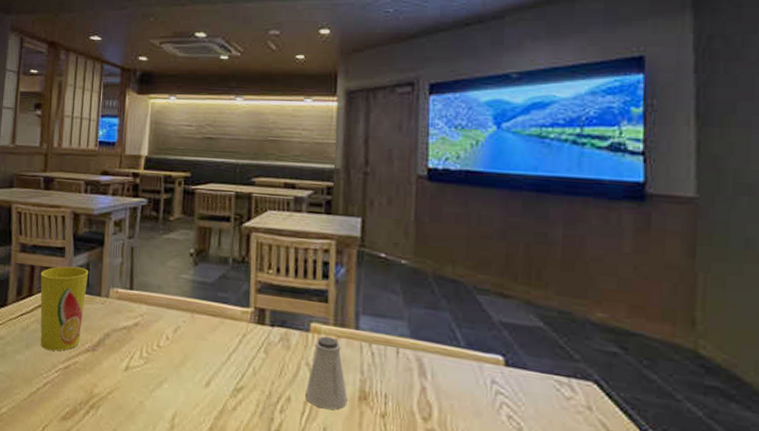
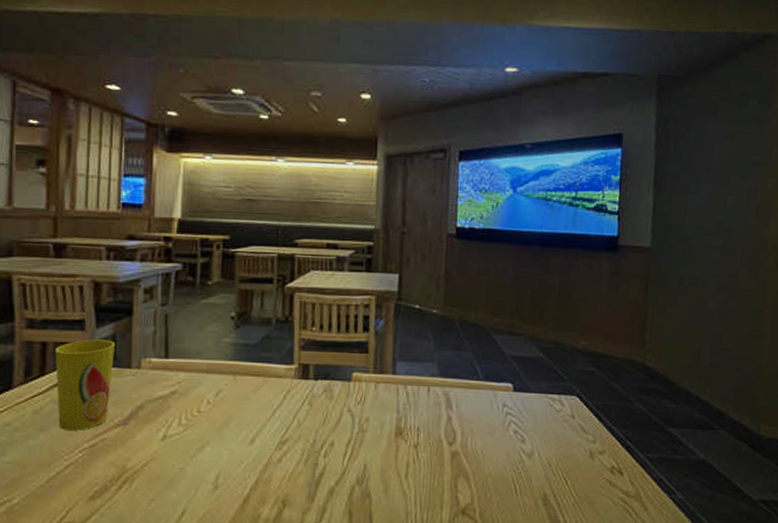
saltshaker: present [305,336,348,410] -> none [347,383,385,448]

